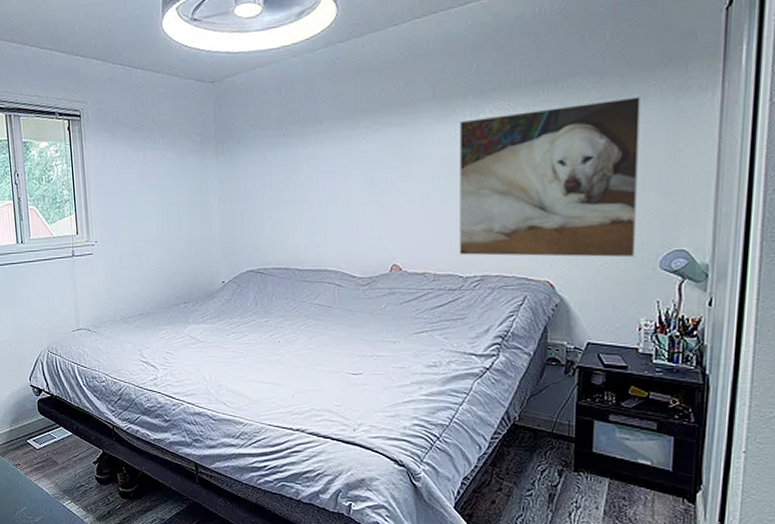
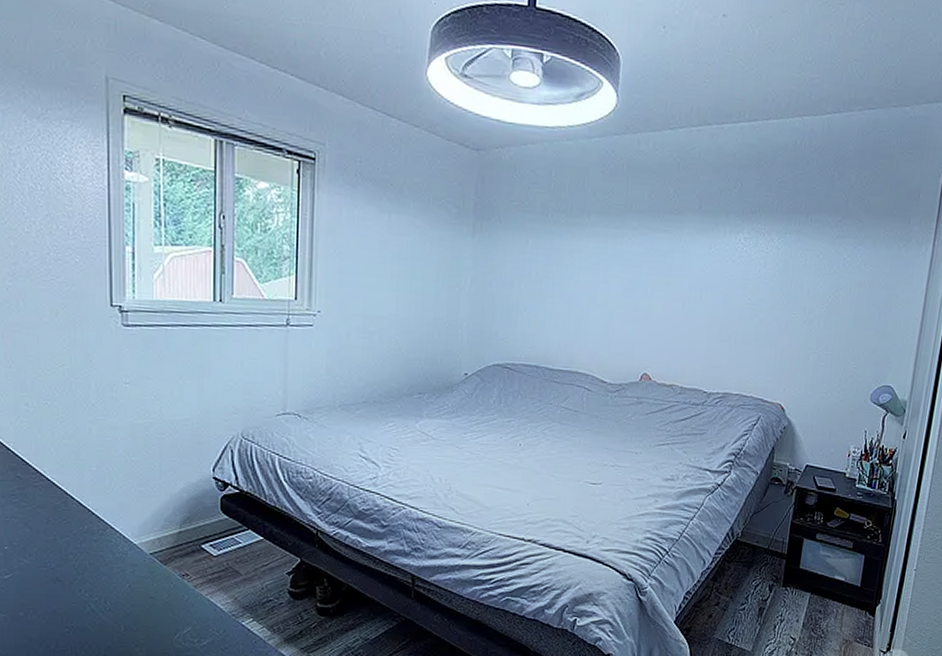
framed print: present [458,97,642,258] -> none [706,237,872,389]

